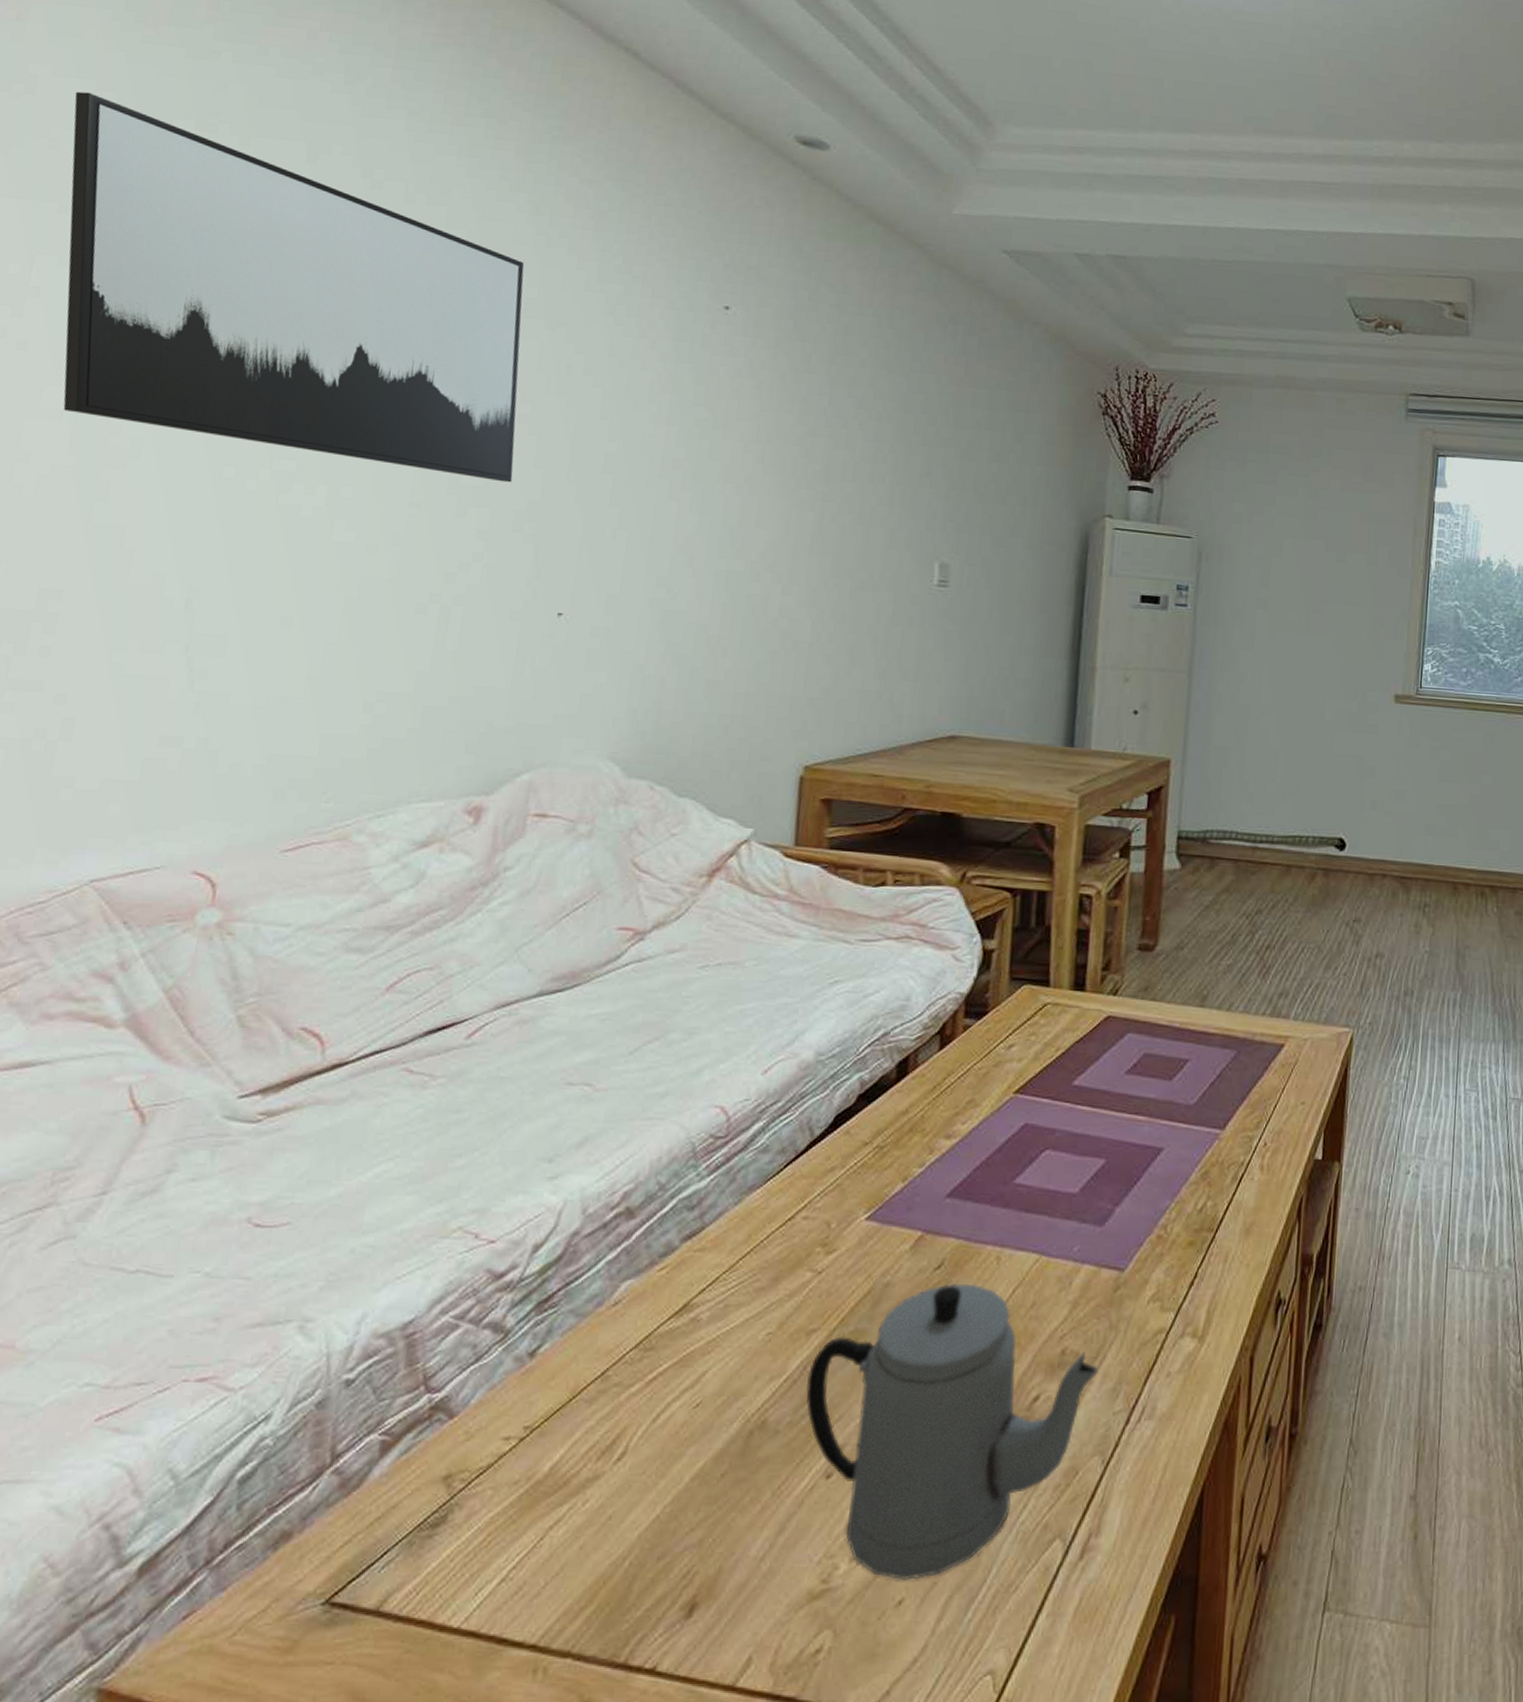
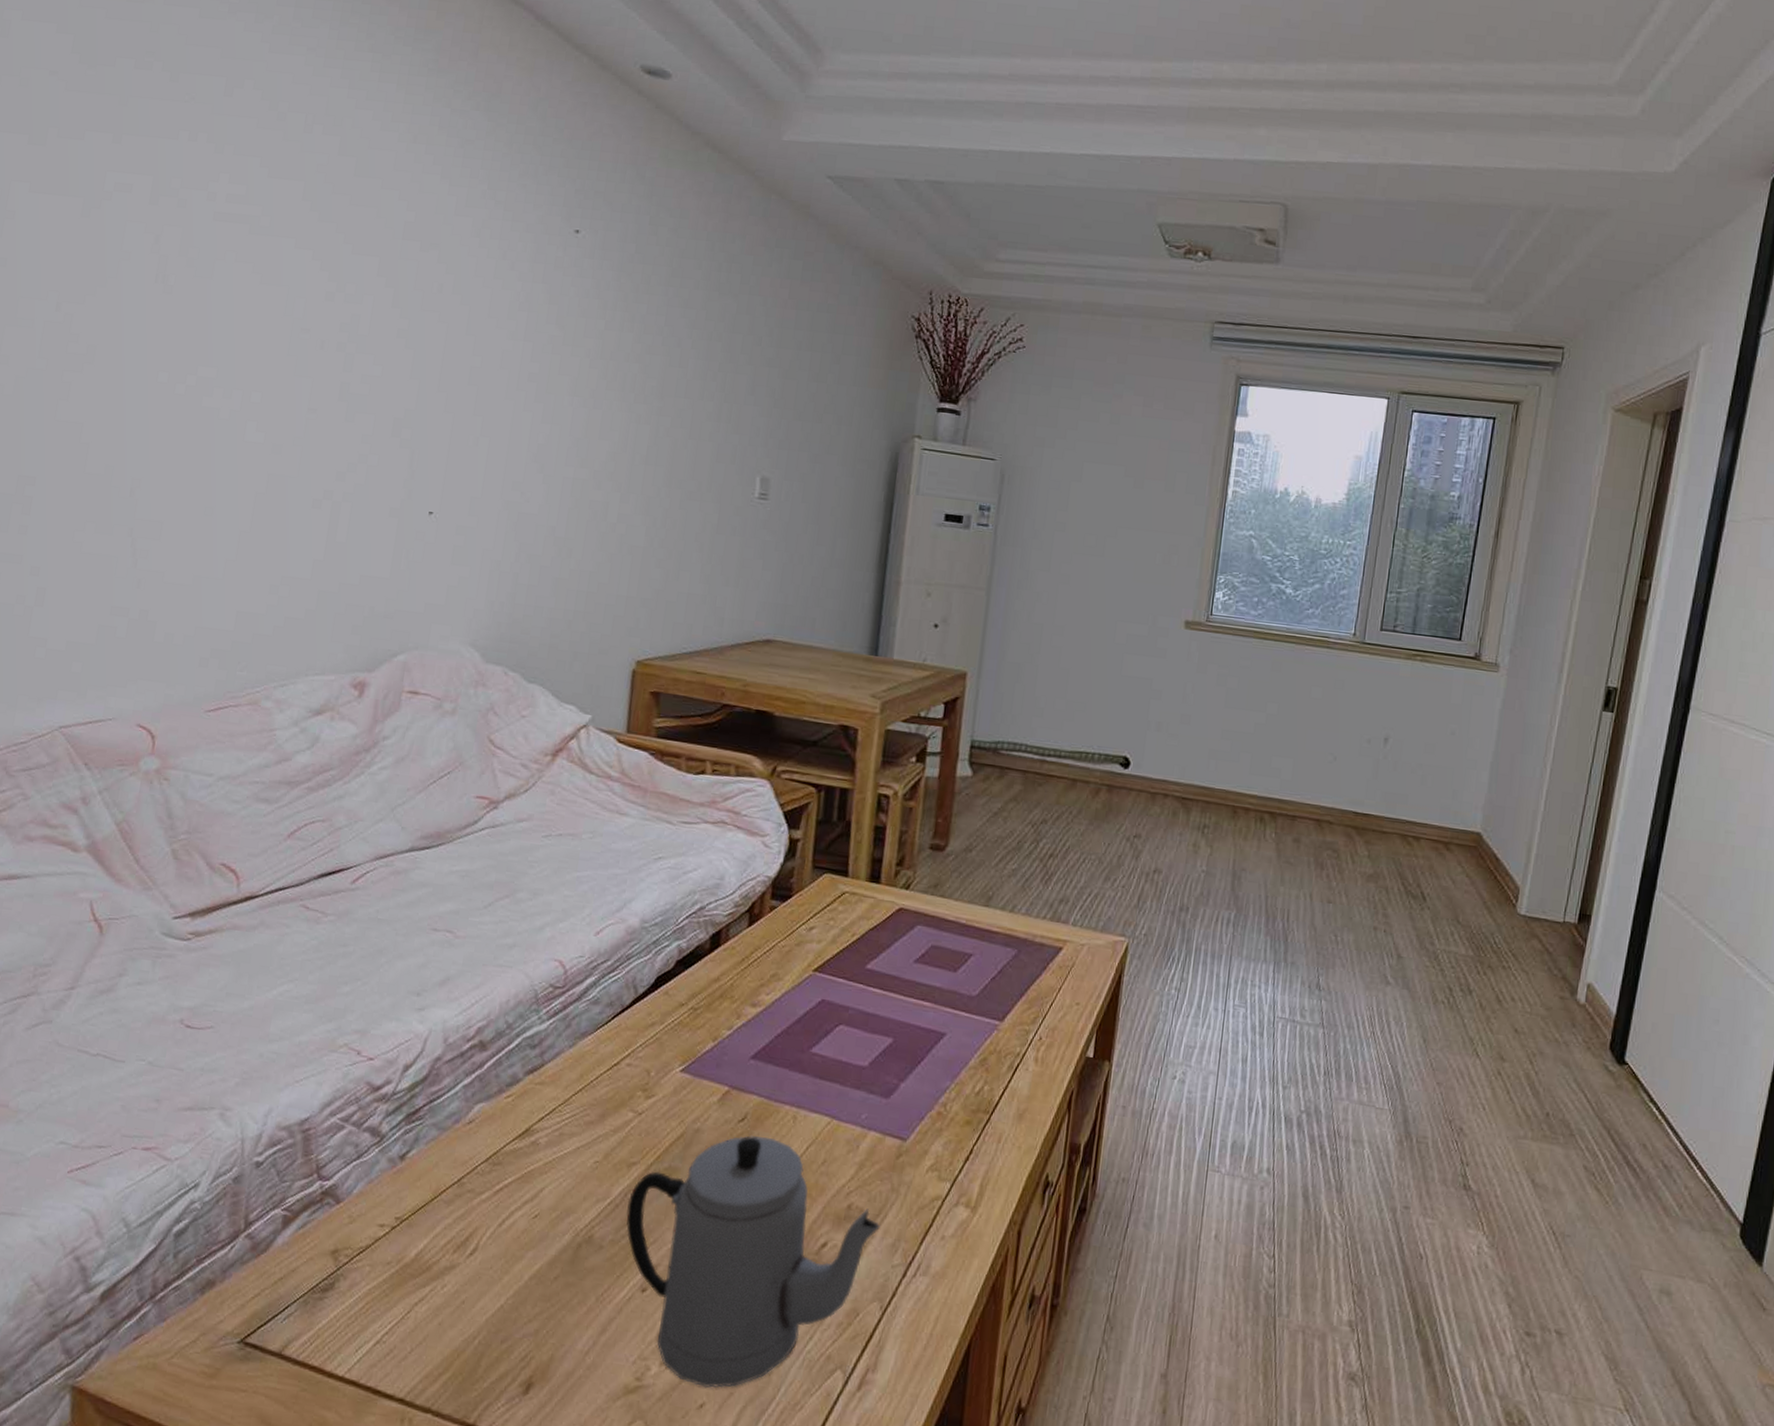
wall art: present [63,91,524,483] -> none [34,34,404,392]

